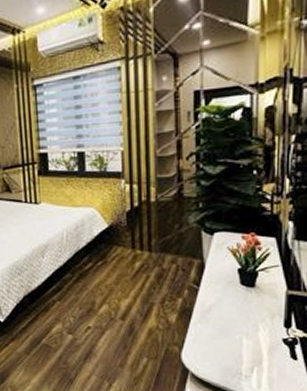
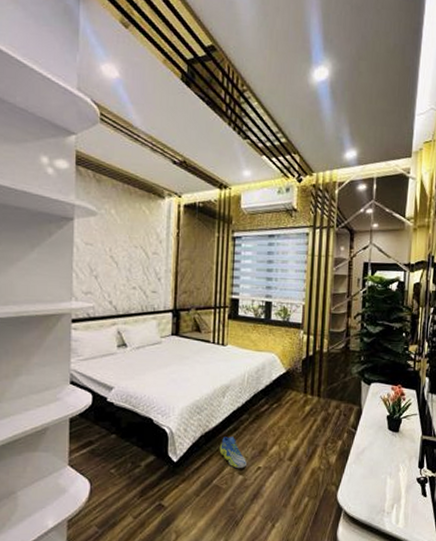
sneaker: none [44,296,76,329] -> present [219,437,248,469]

